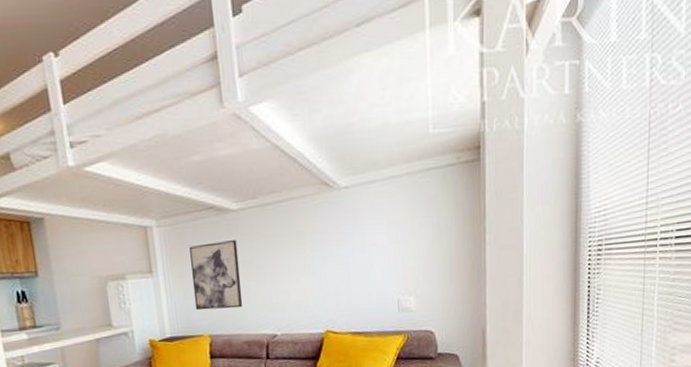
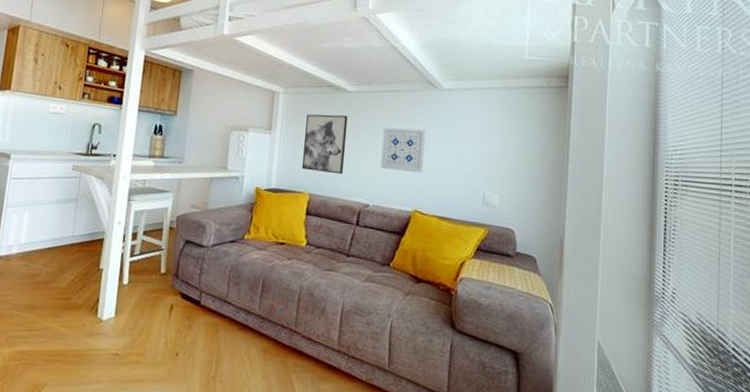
wall art: none [279,240,330,293] -> present [381,128,426,174]

